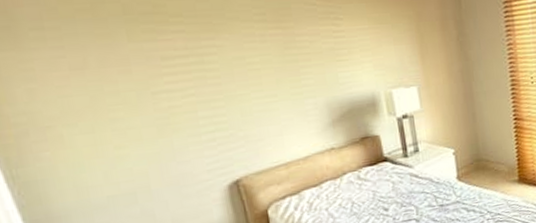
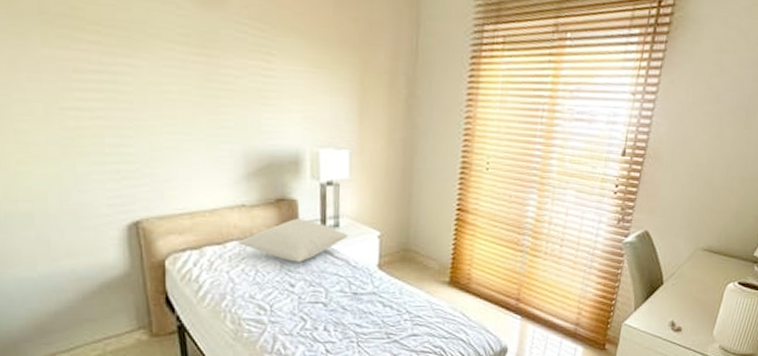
pillow: none [332,150,429,189] -> present [238,219,349,262]

